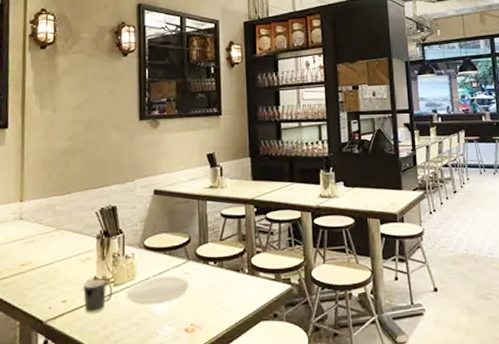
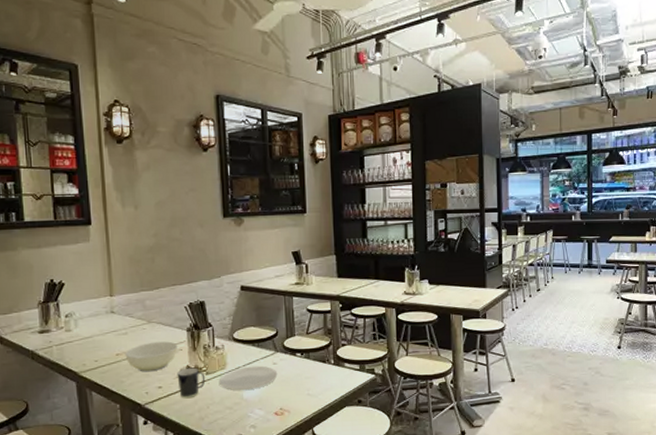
bowl: none [30,249,87,284] -> present [125,341,178,372]

